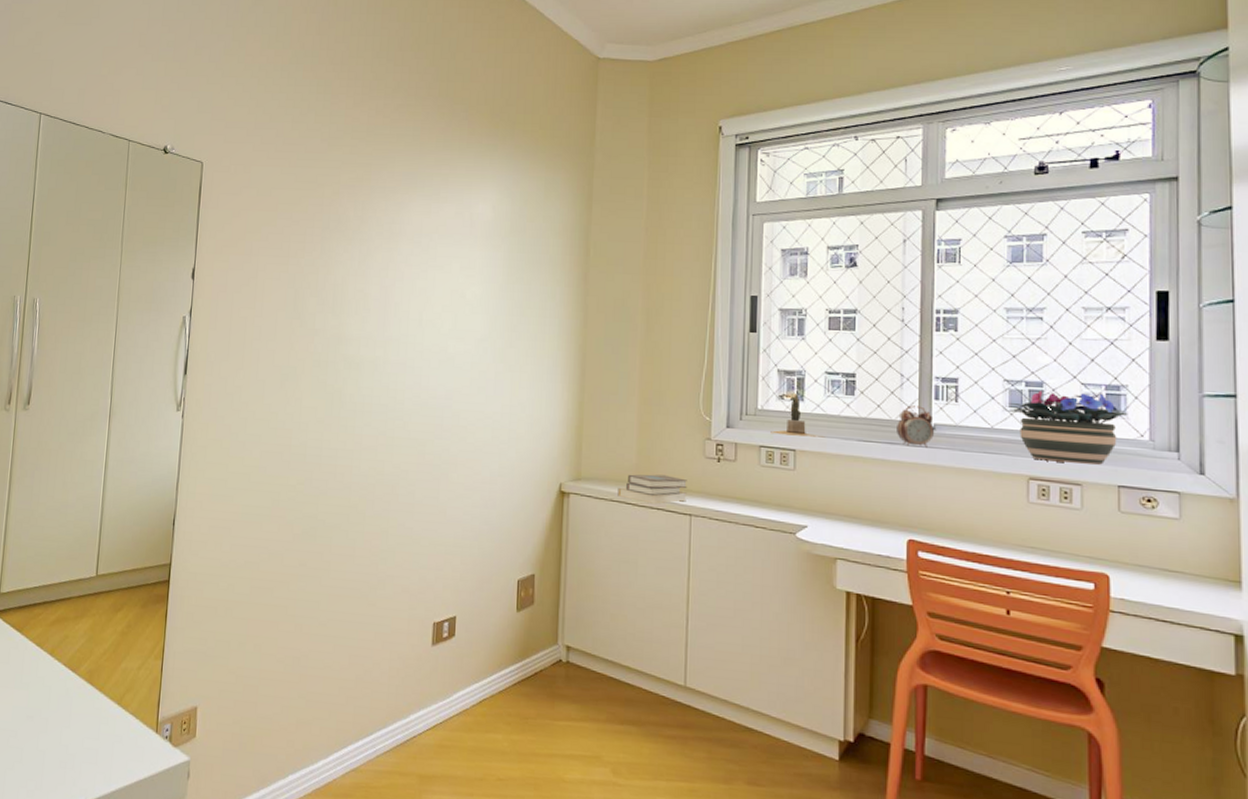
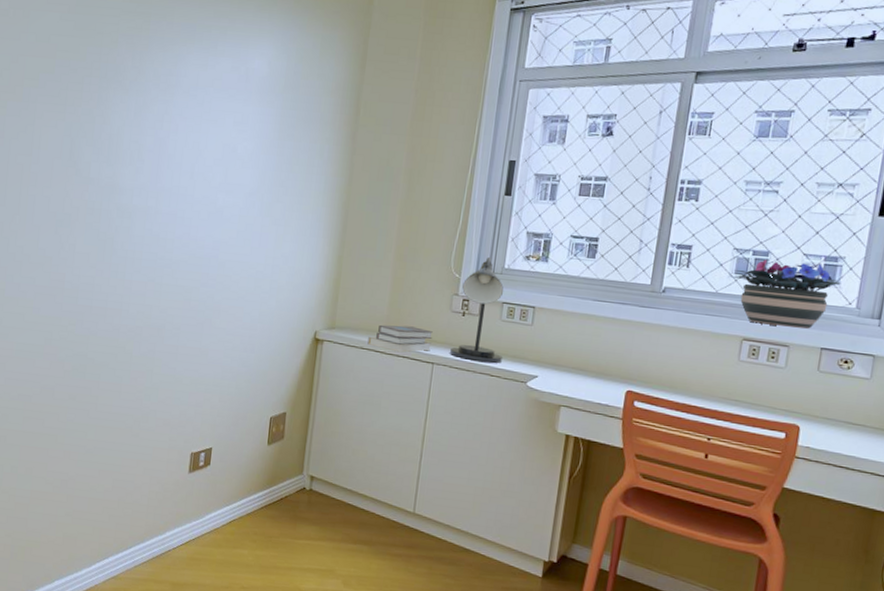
desk lamp: none [708,397,766,513] -> present [450,256,504,363]
potted cactus: present [770,393,825,438] -> none [514,254,564,297]
alarm clock: present [897,405,934,448] -> none [629,269,665,309]

